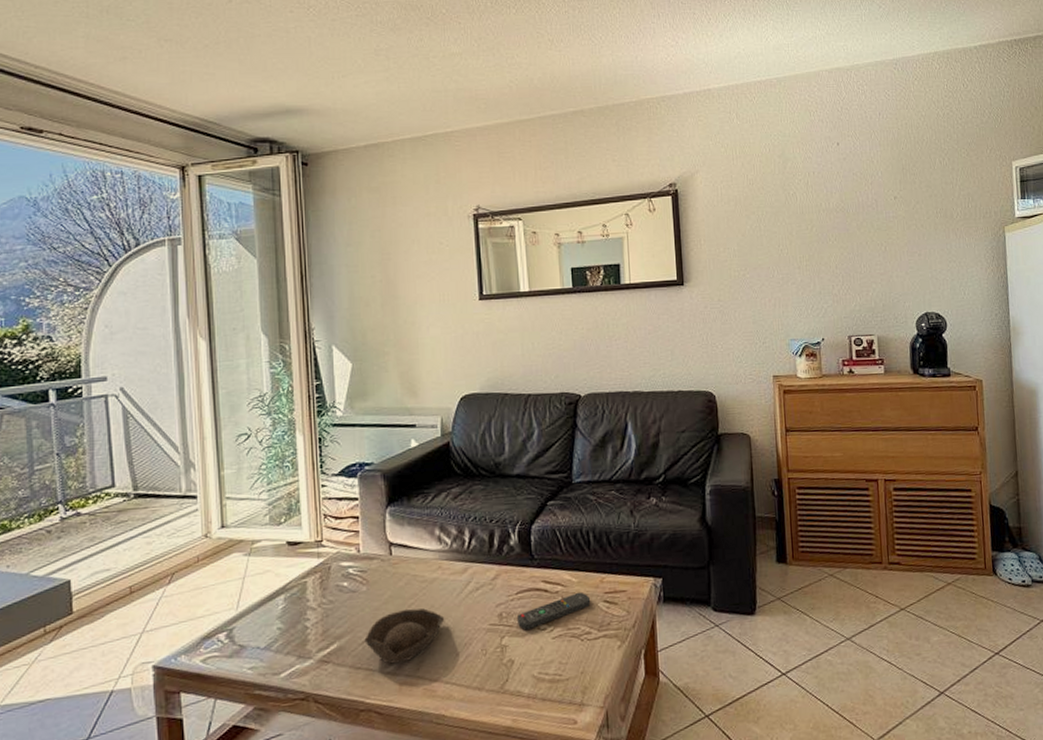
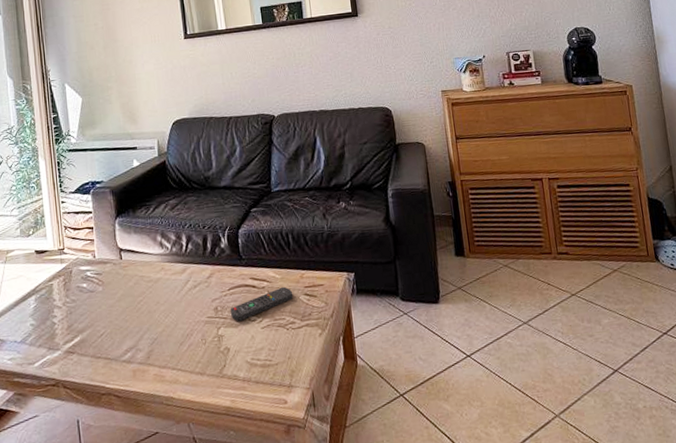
bowl: present [364,608,445,664] -> none [102,304,169,353]

